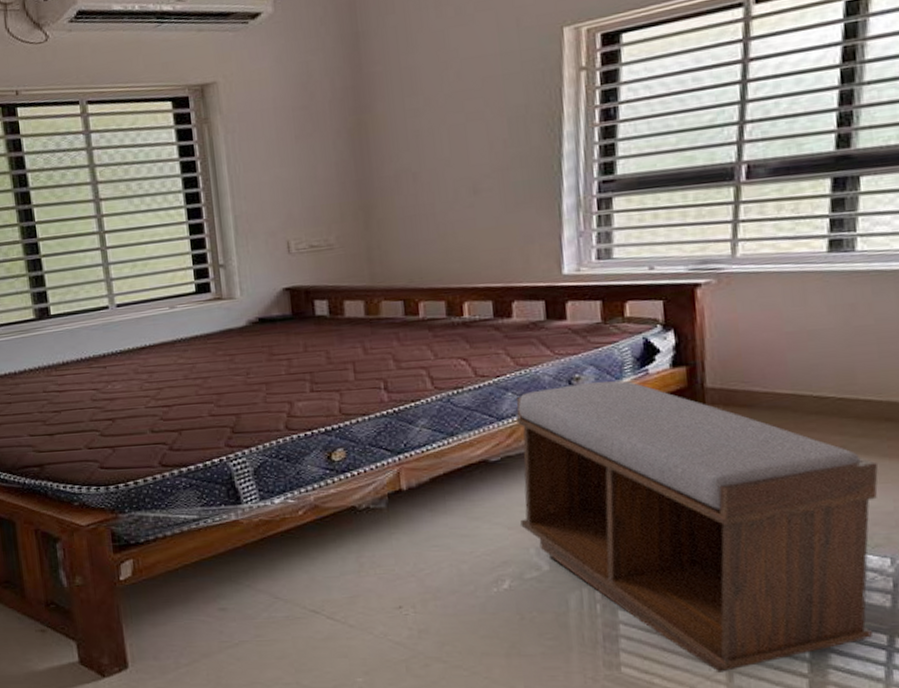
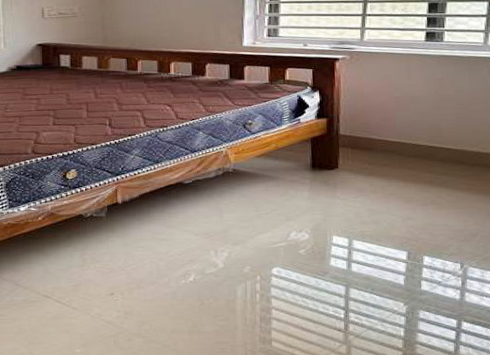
bench: present [516,380,878,672] -> none [204,126,454,347]

